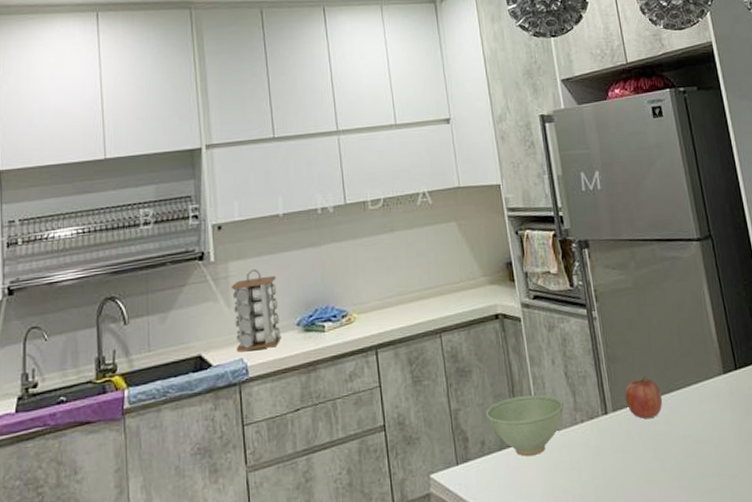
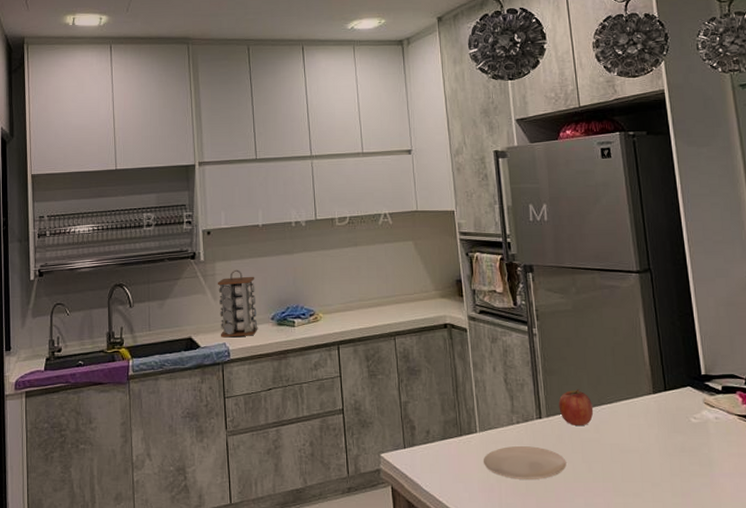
bowl: present [485,394,564,456] -> none [431,396,502,447]
plate: none [546,447,638,489] -> present [483,446,567,481]

